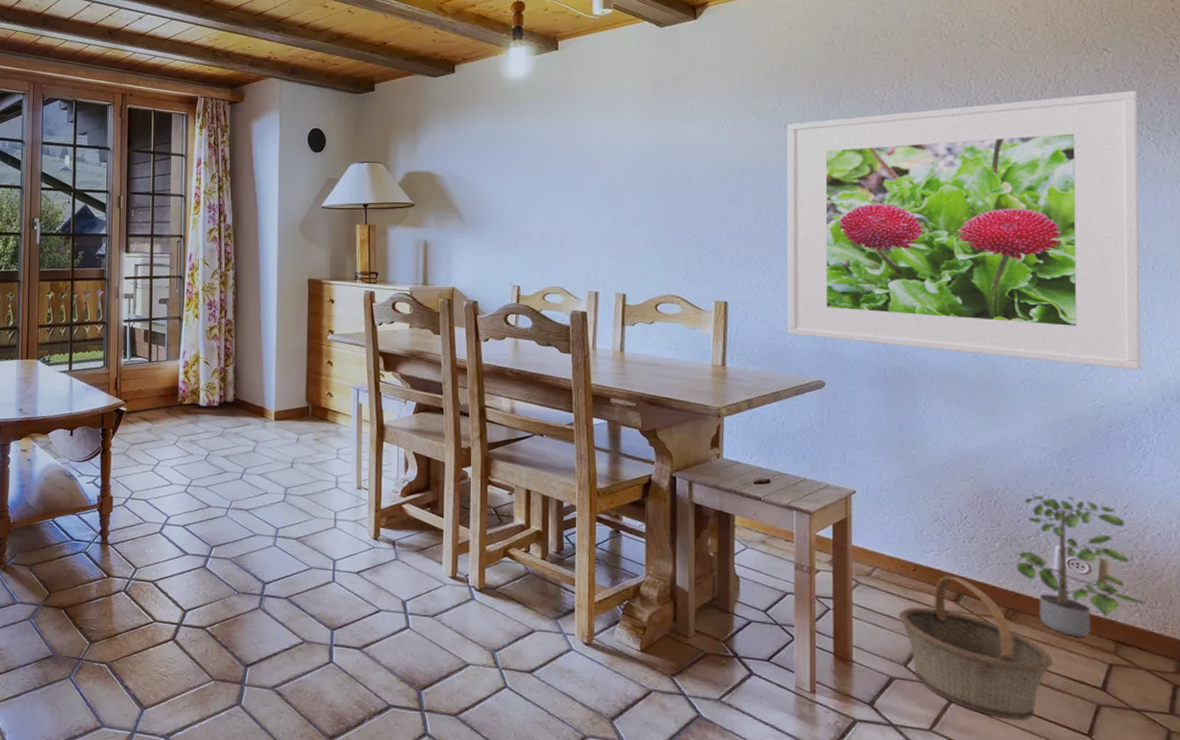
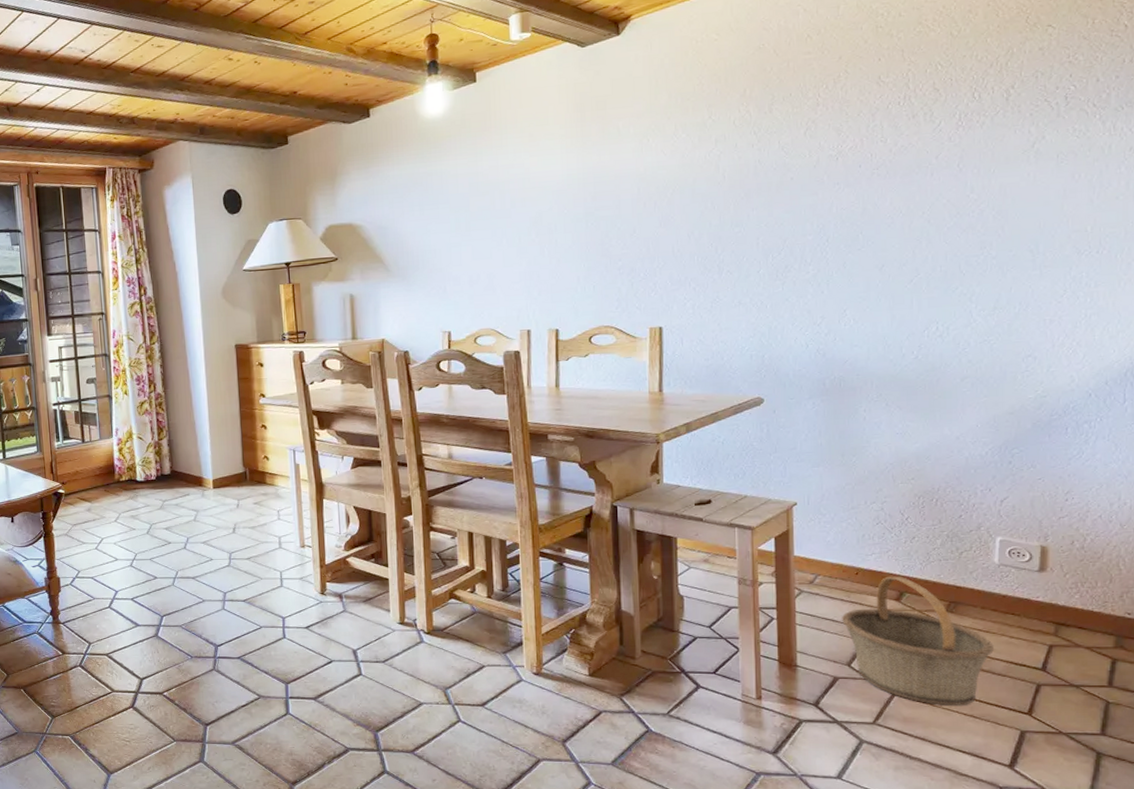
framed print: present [787,90,1141,371] -> none [717,67,1084,357]
potted plant: present [1017,491,1150,638] -> none [958,486,1090,624]

